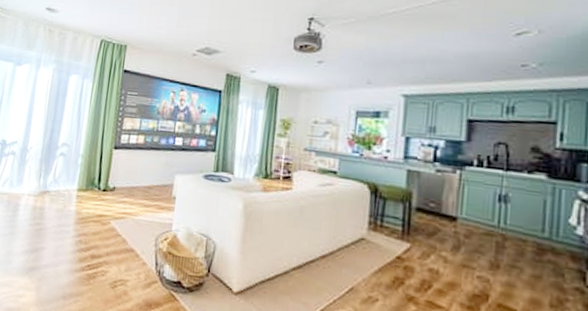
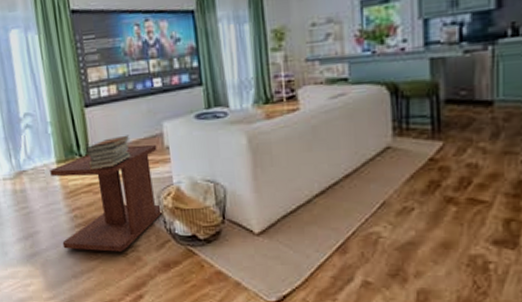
side table: none [61,189,166,283] -> present [50,144,165,252]
book stack: none [103,178,144,205] -> present [85,135,131,171]

